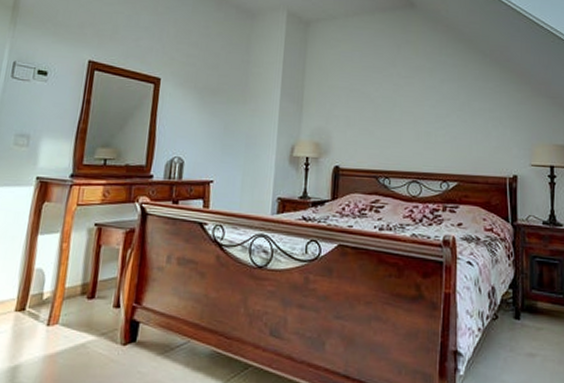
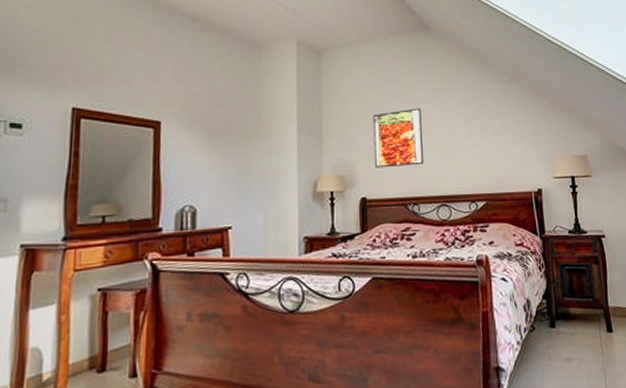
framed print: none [349,83,400,140] -> present [373,108,424,168]

